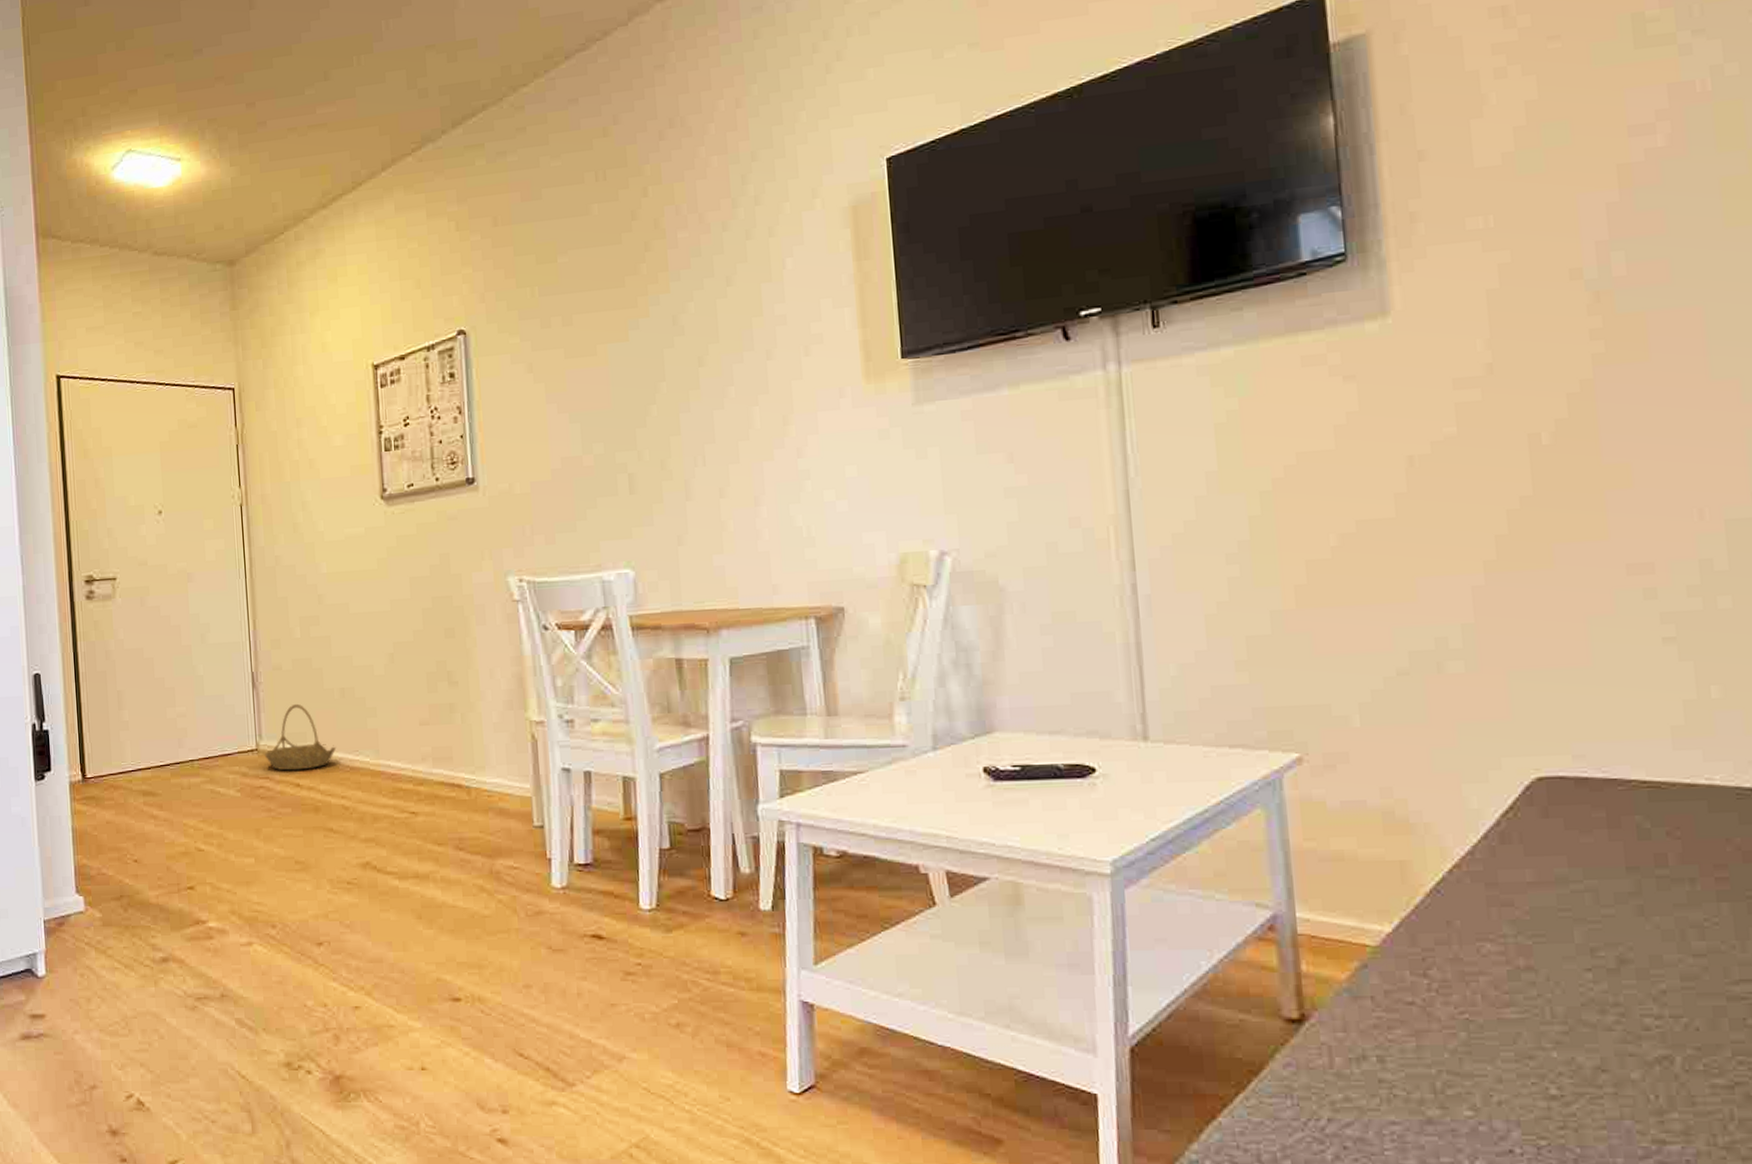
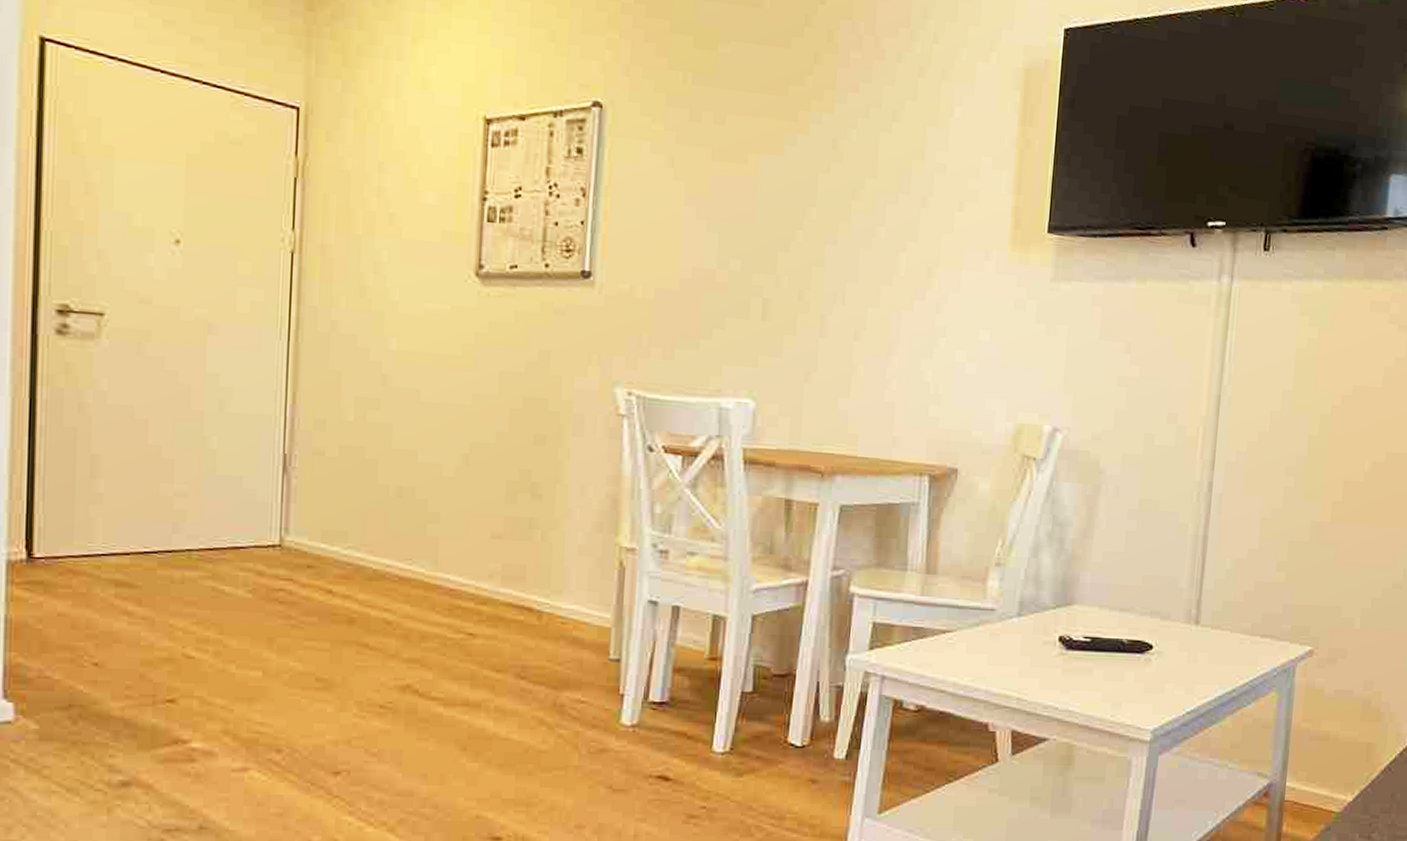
basket: present [264,703,337,771] -> none [289,497,385,575]

